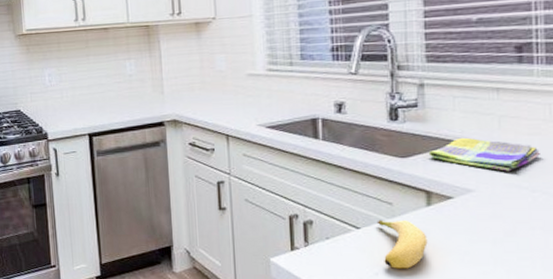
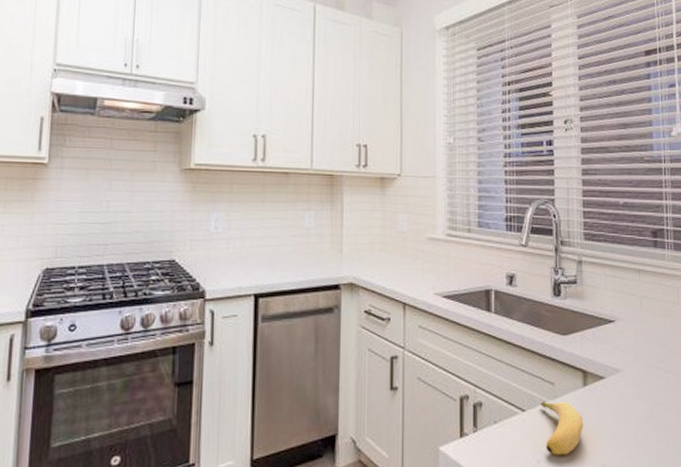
dish towel: present [428,137,540,172] -> none [585,316,671,352]

